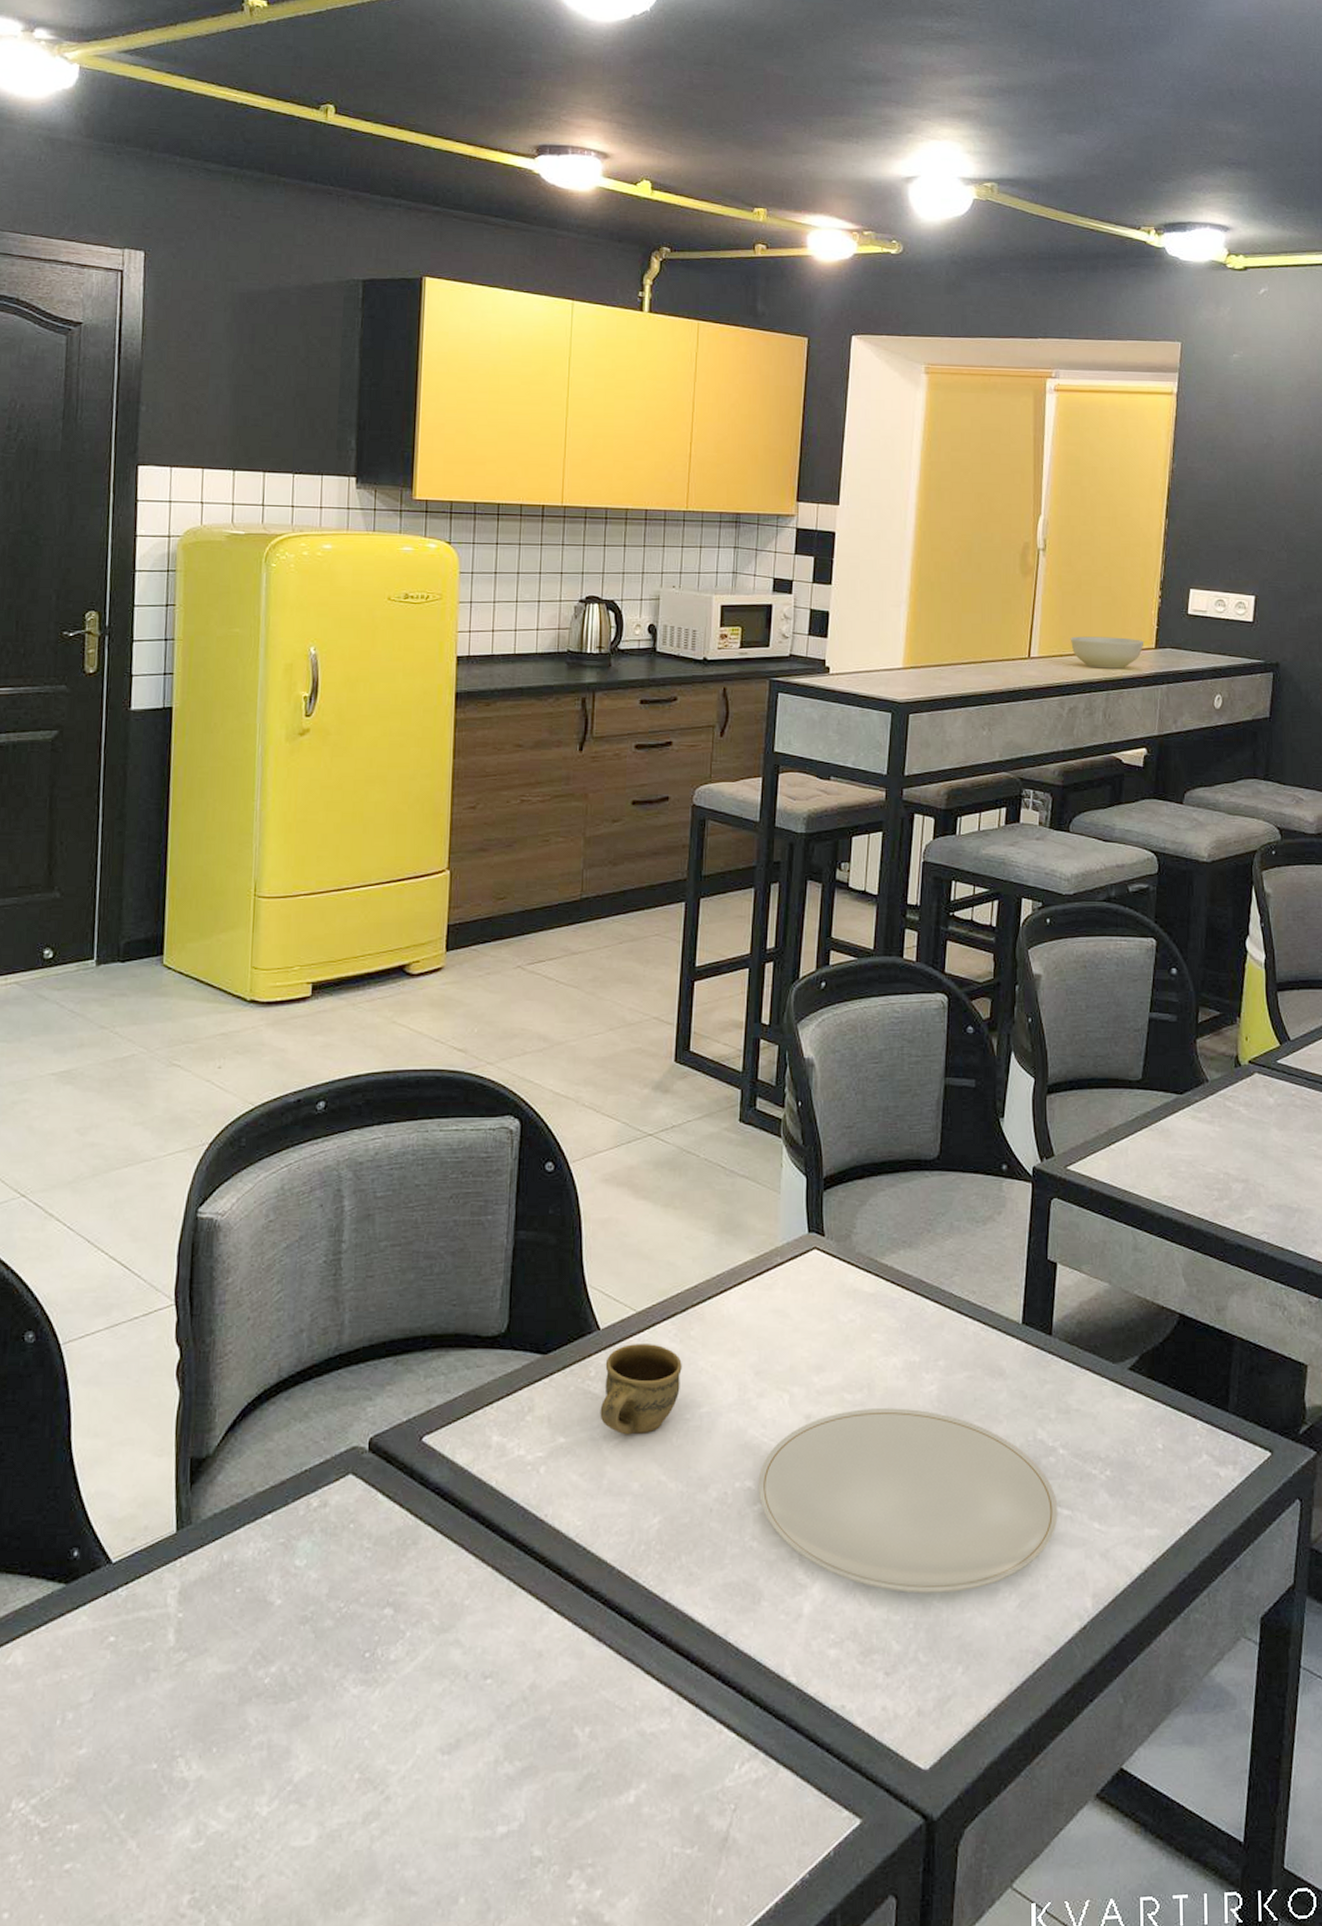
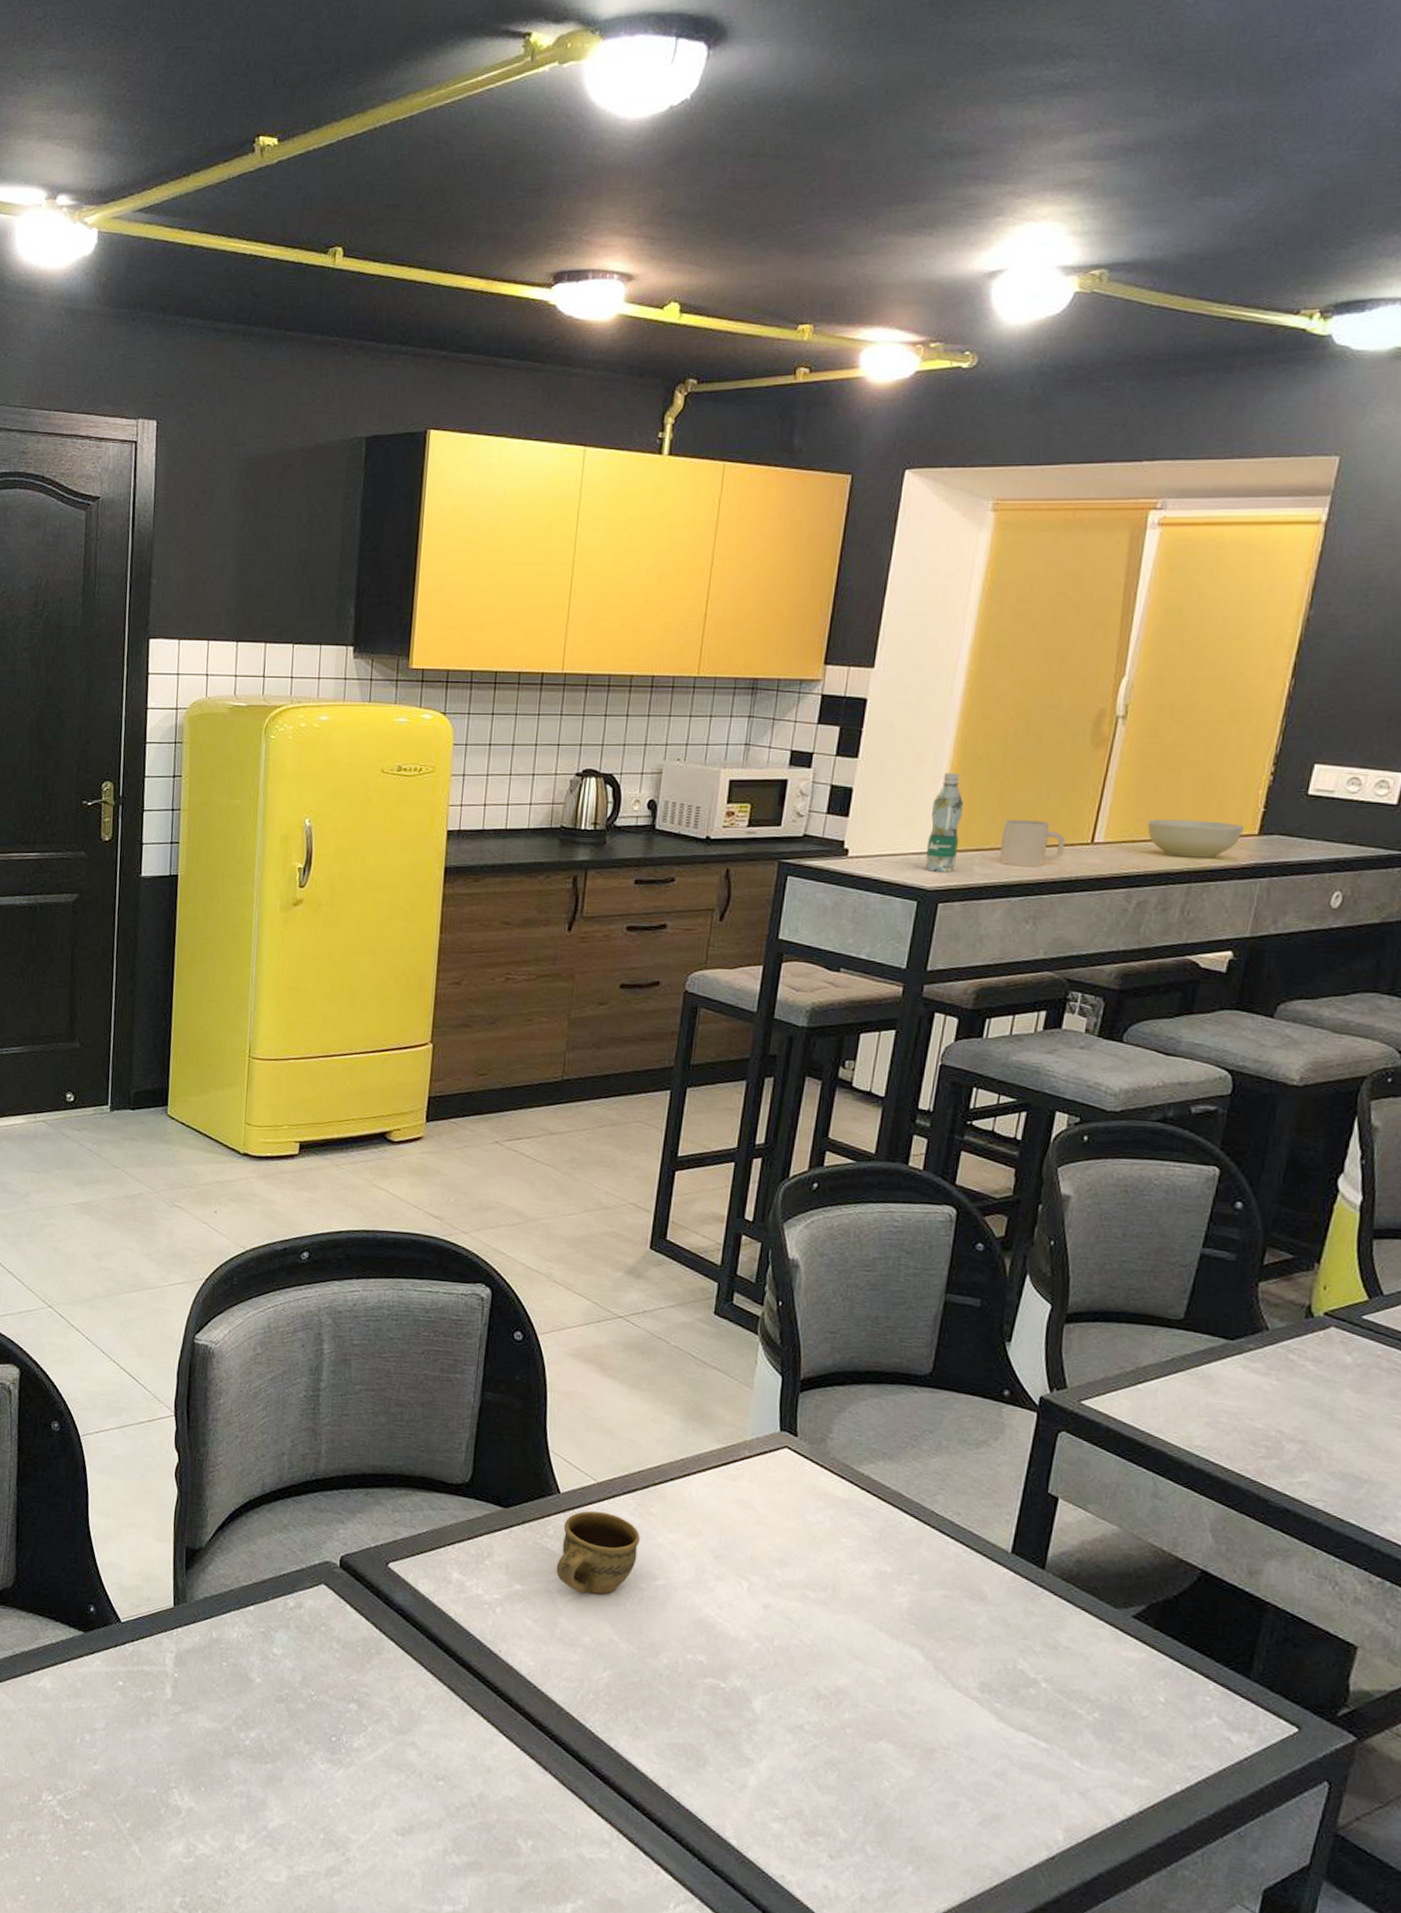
plate: present [758,1408,1058,1594] -> none [709,1607,1035,1798]
bottle: none [895,597,923,686] -> present [925,772,964,872]
mug: none [956,638,1008,680] -> present [999,820,1066,868]

